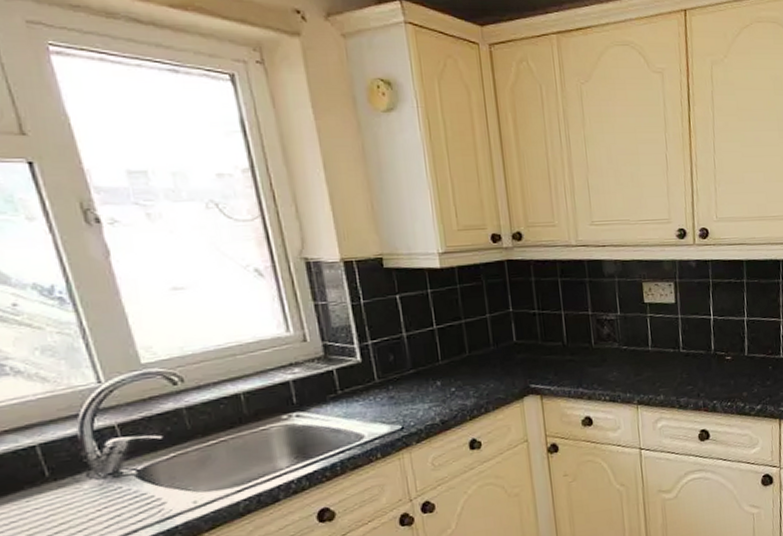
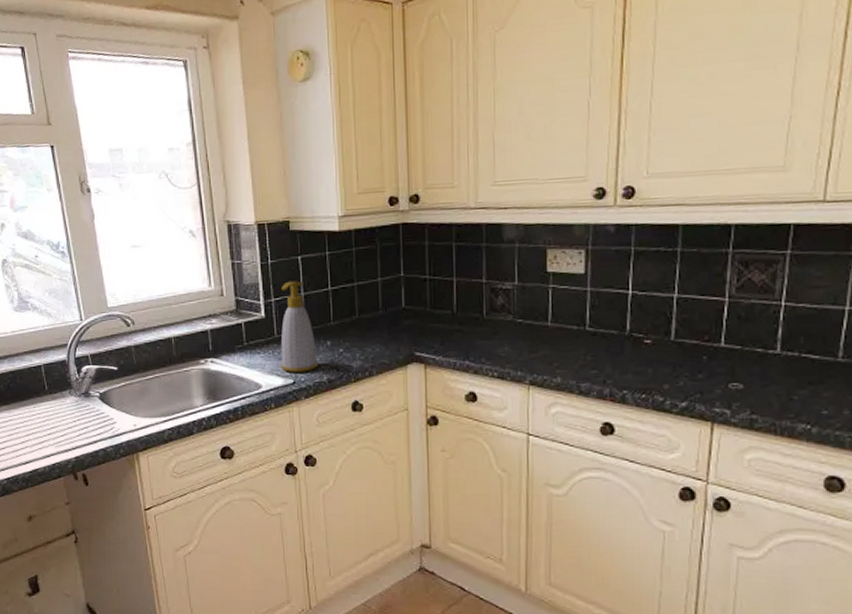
soap bottle: none [378,321,429,418] -> present [280,281,318,372]

